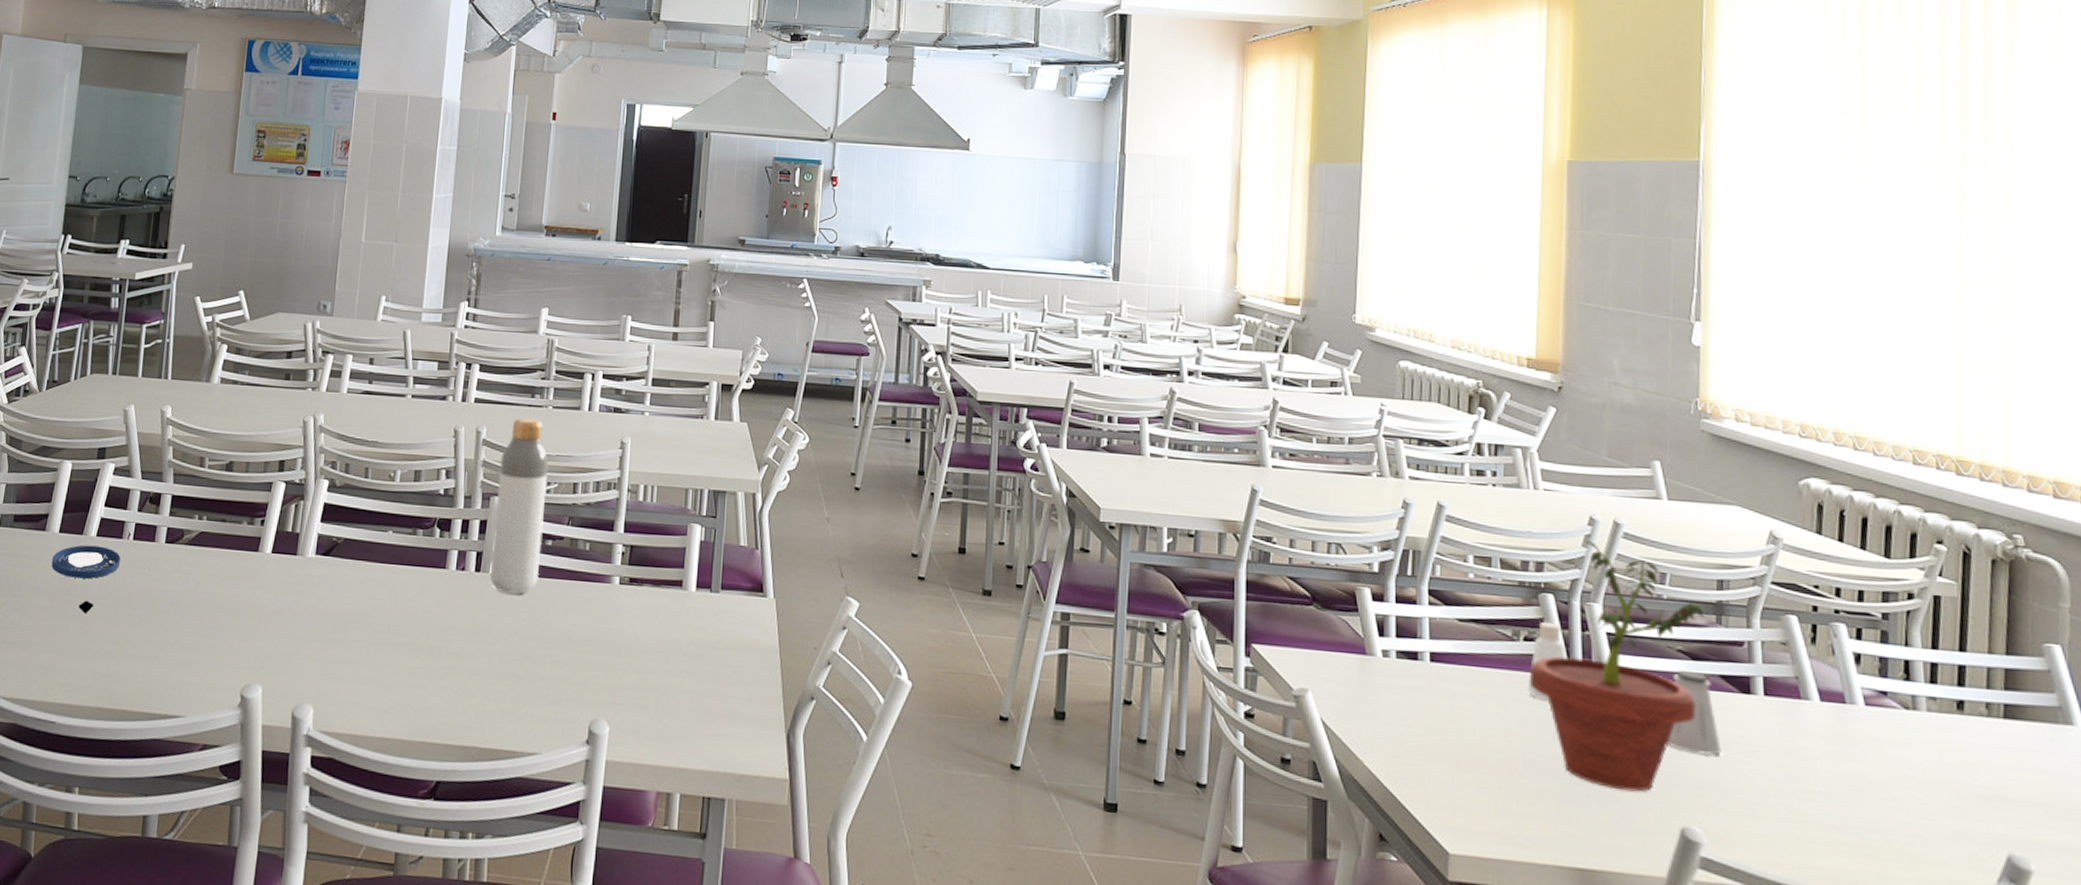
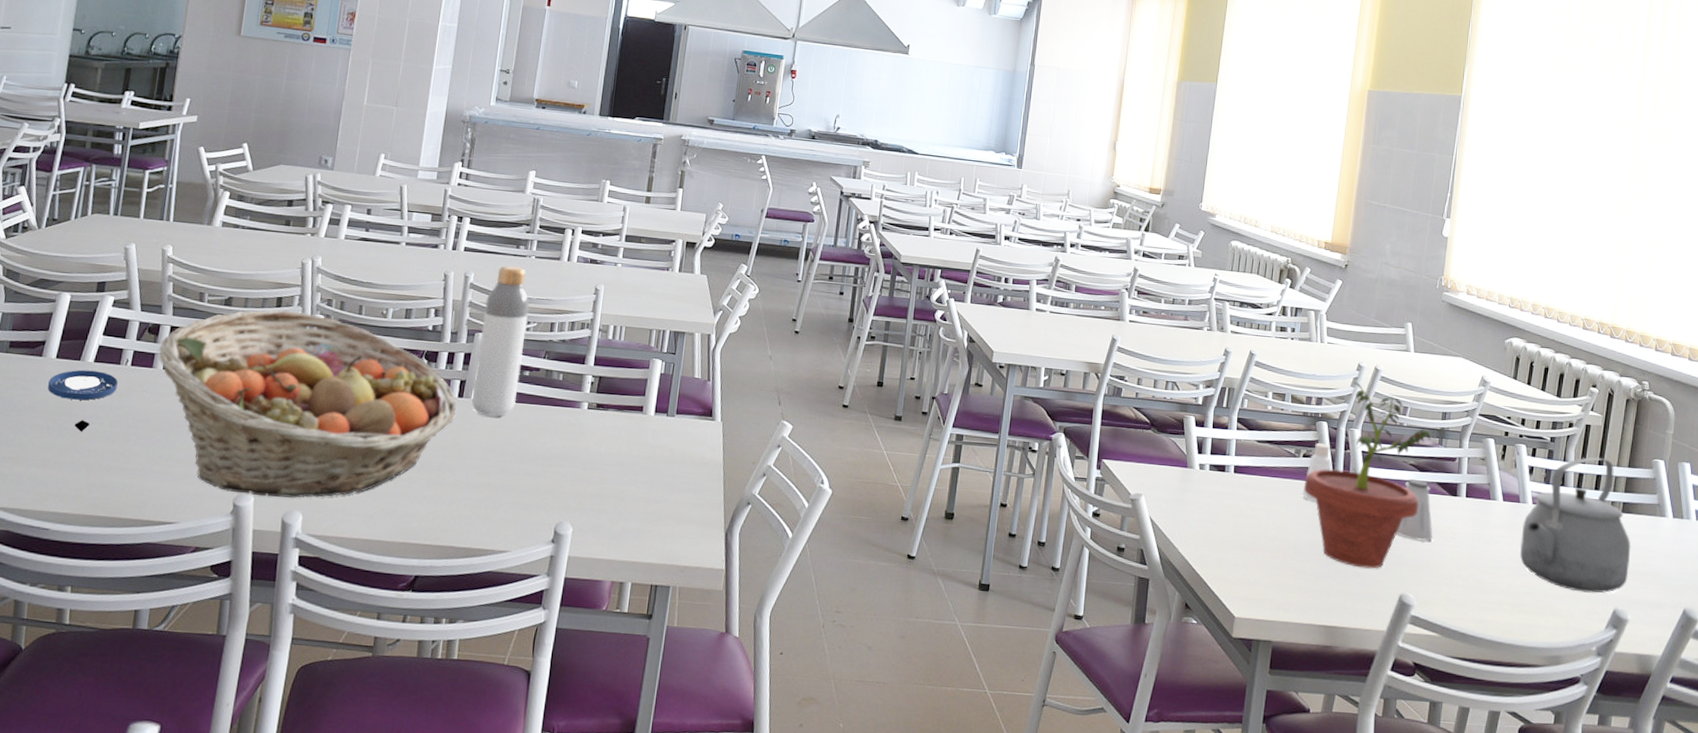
fruit basket: none [160,473,473,689] -> present [158,309,456,498]
tea kettle: none [1852,640,2025,832] -> present [1520,457,1631,593]

